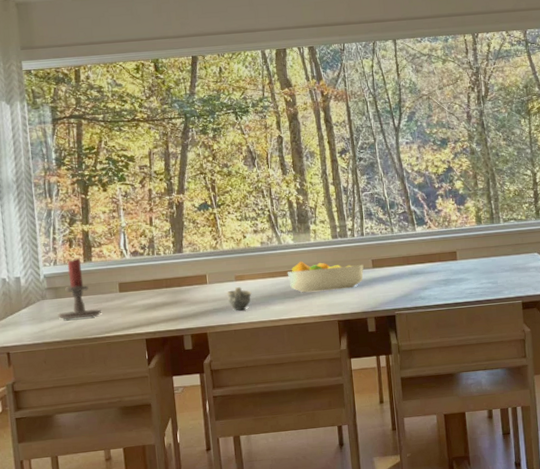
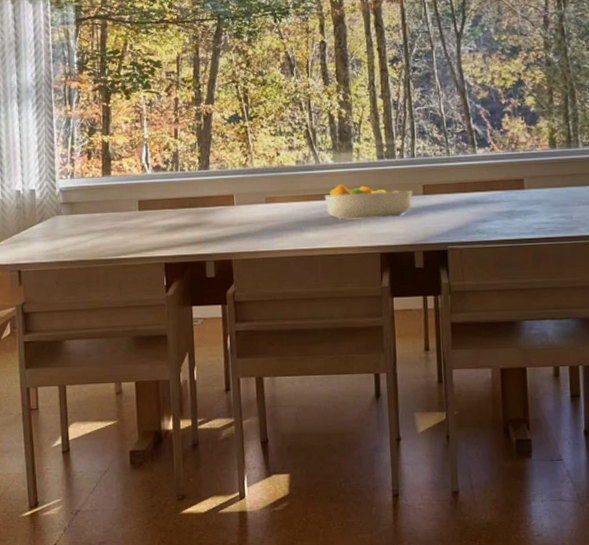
candle holder: present [58,258,102,319] -> none [72,171,119,237]
cup: present [227,287,252,311] -> none [256,210,284,237]

